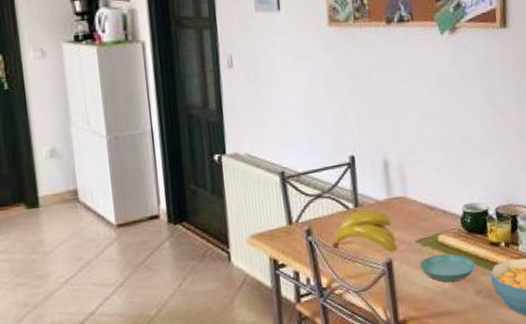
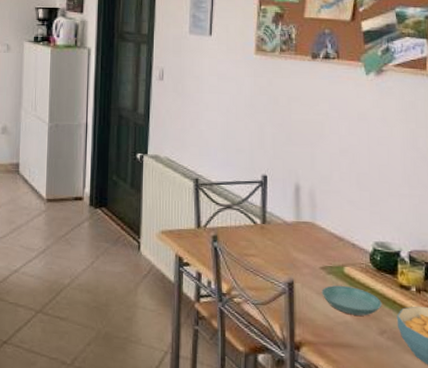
banana: present [332,208,397,252] -> none [236,226,301,273]

